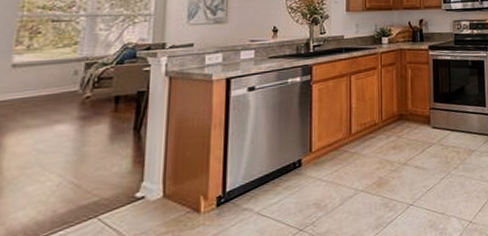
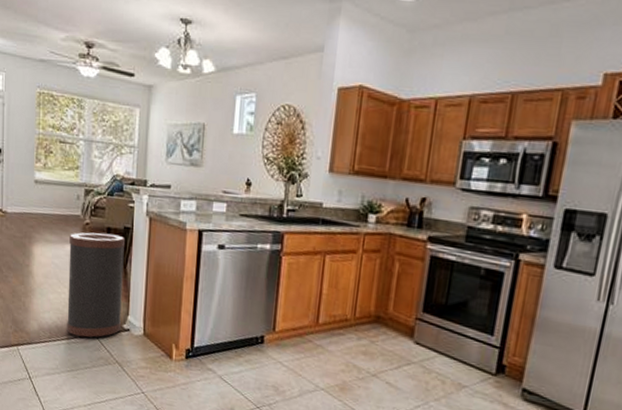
trash can: none [52,101,138,227] -> present [66,232,125,338]

